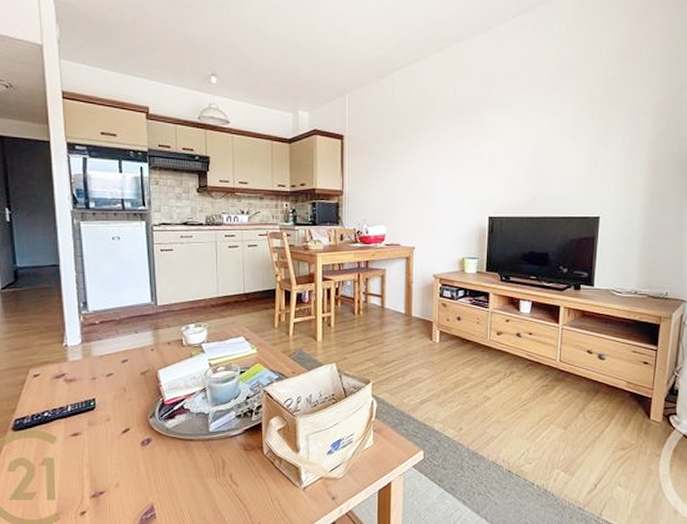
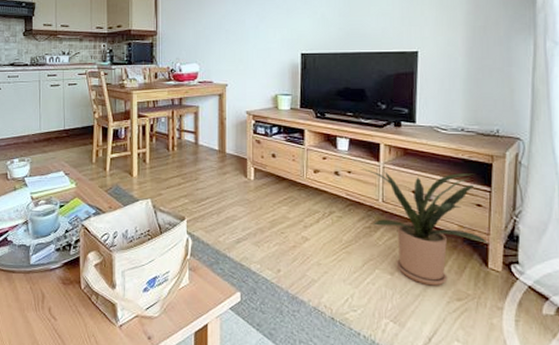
house plant: none [542,331,654,438] -> present [361,169,491,286]

